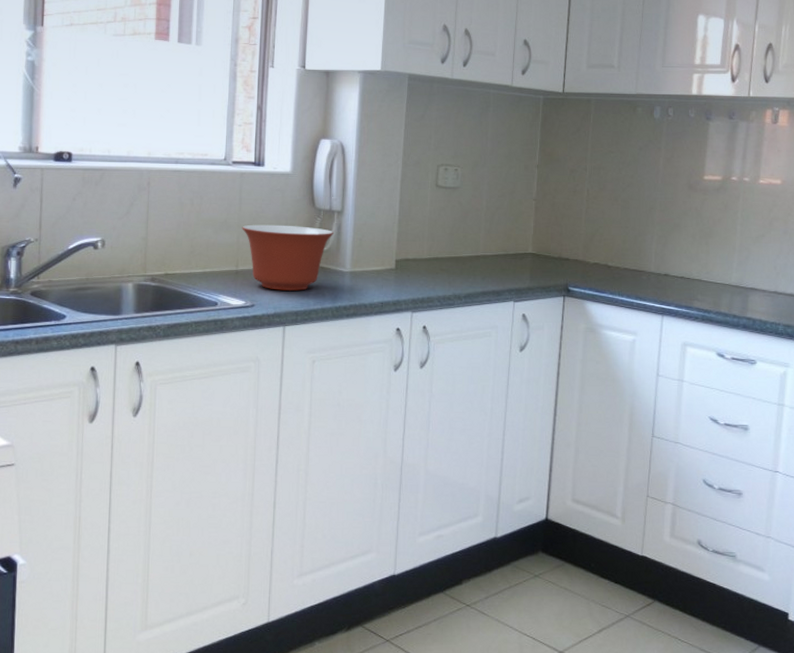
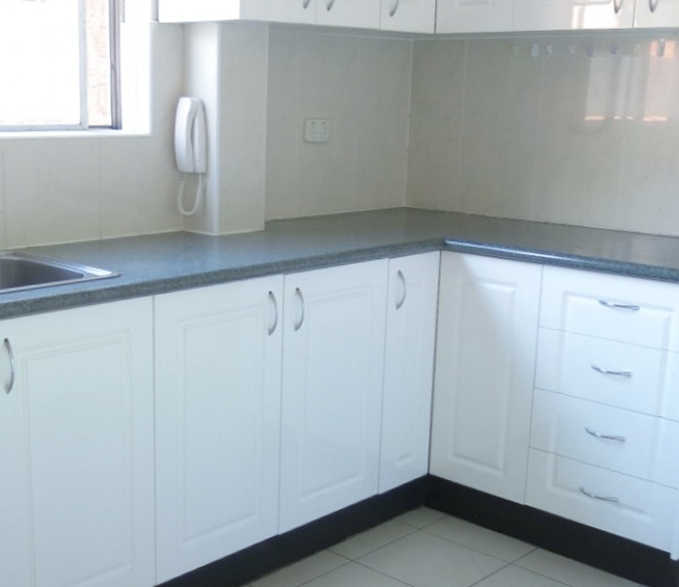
mixing bowl: present [242,224,333,291] -> none [103,190,199,259]

